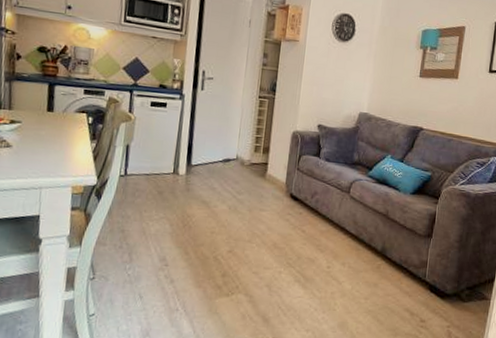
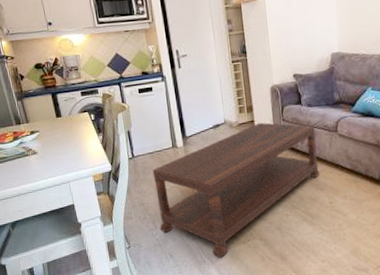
coffee table: none [135,166,328,308] -> present [152,122,320,258]

